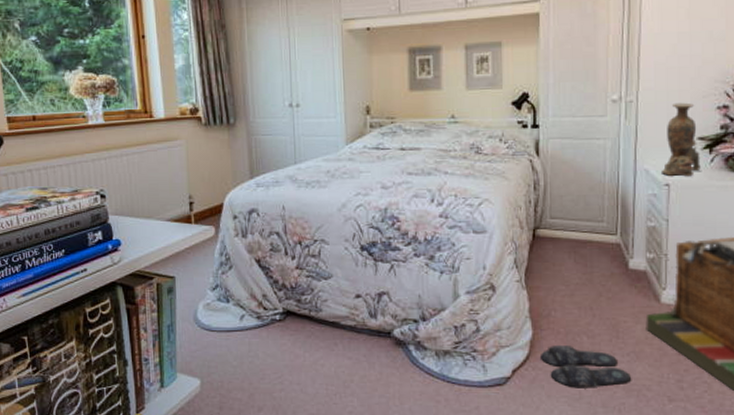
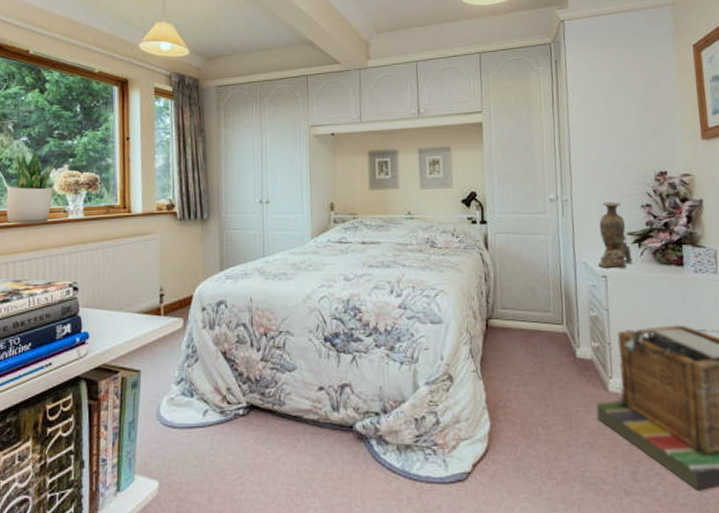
planter: none [22,52,70,130] -> present [6,151,57,224]
slippers: present [541,346,631,388] -> none [499,437,587,483]

